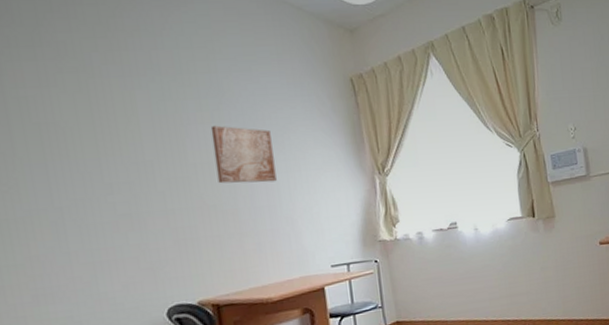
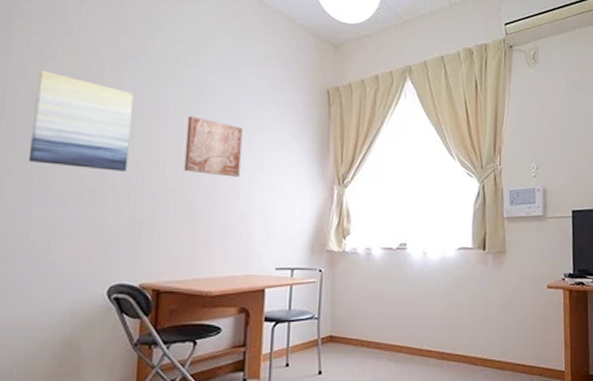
wall art: none [41,99,160,197] -> present [28,70,134,172]

